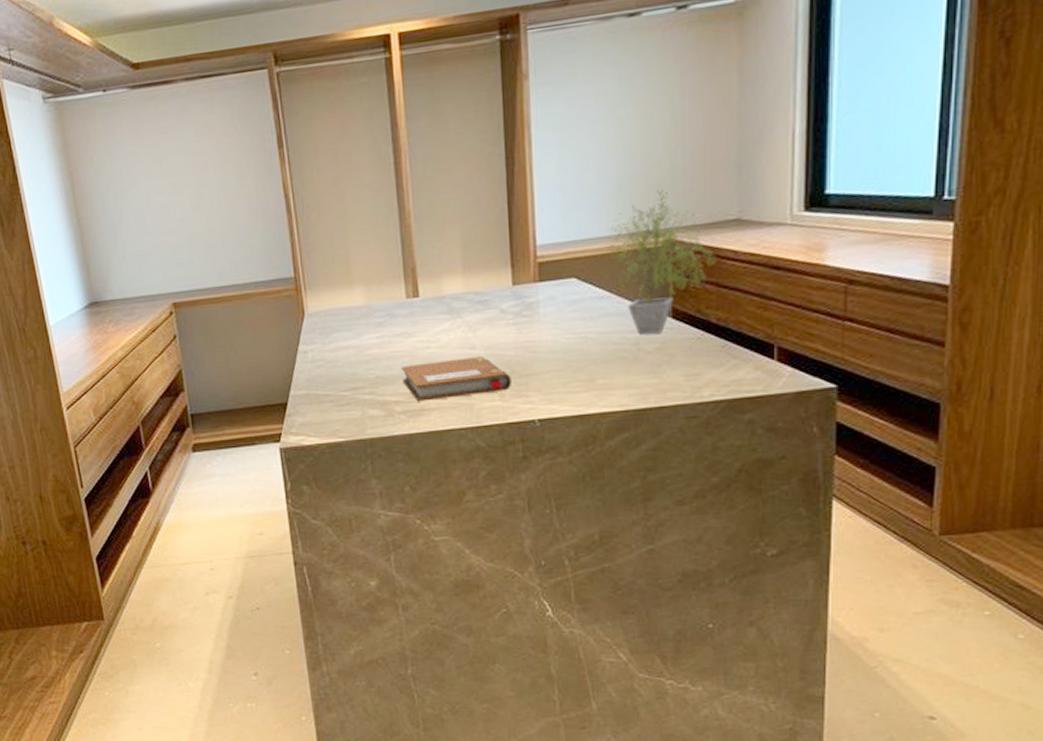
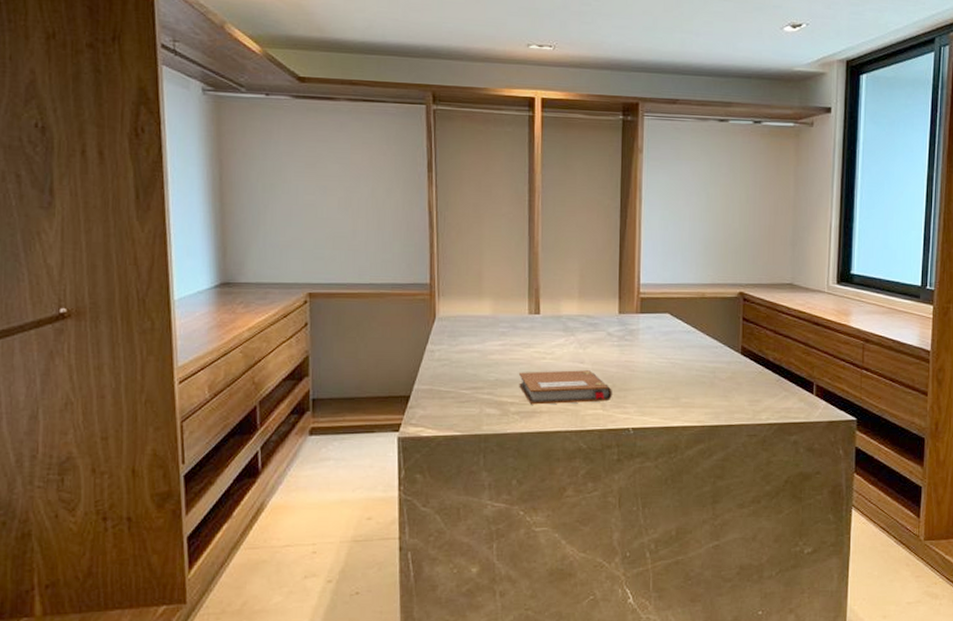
potted plant: present [607,190,717,335] -> none [695,254,775,365]

